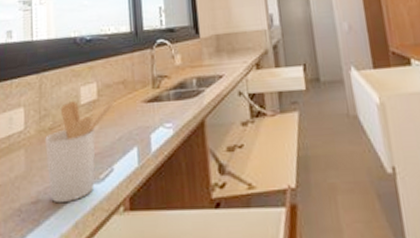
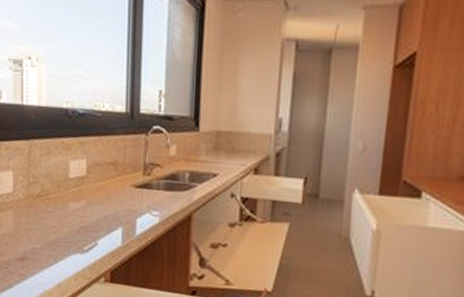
utensil holder: present [45,100,114,204] -> none [33,173,103,265]

